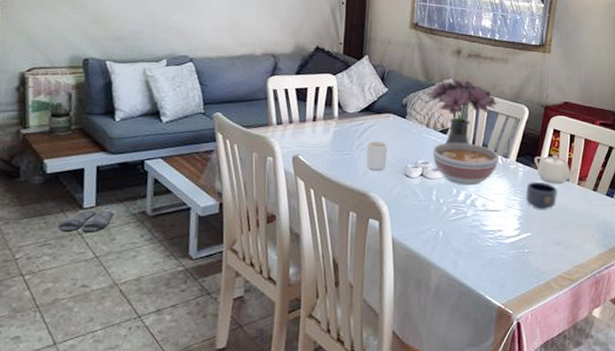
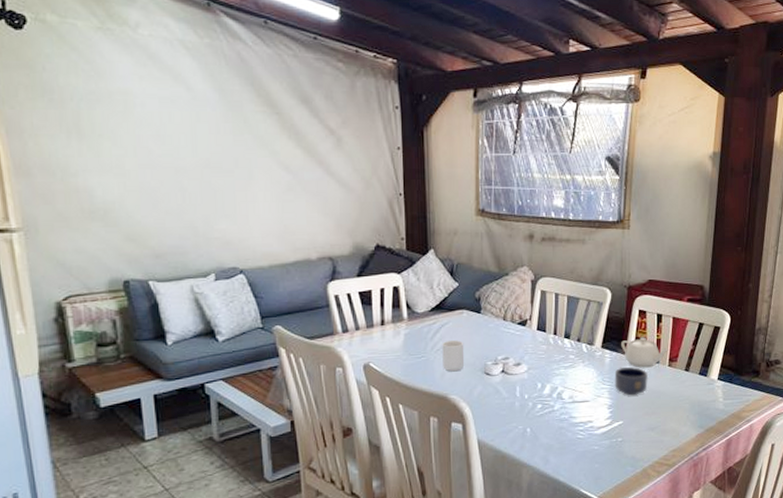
slippers: present [59,210,114,232] -> none [121,440,179,467]
flower arrangement: present [426,79,498,145] -> none [500,266,578,336]
bowl: present [433,142,500,186] -> none [513,333,584,378]

